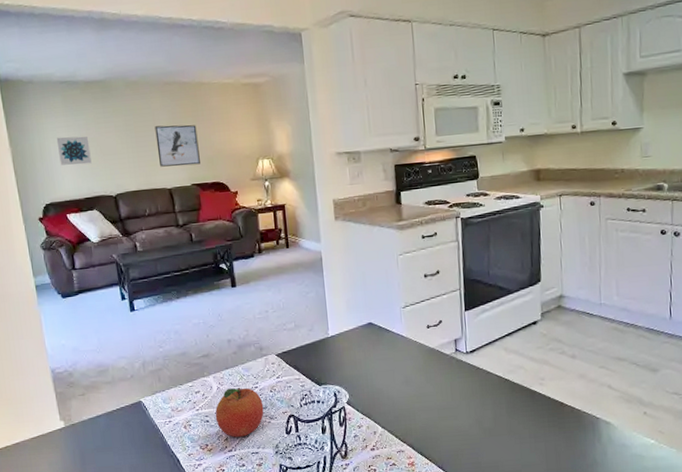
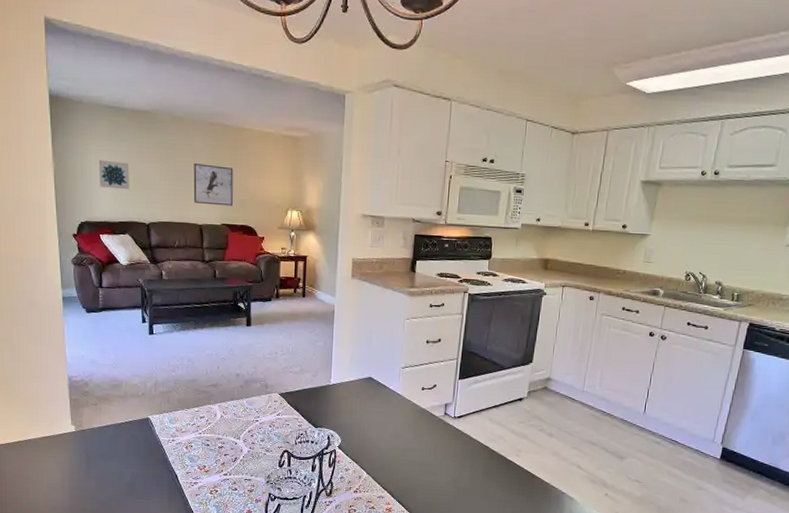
fruit: present [215,387,264,437] -> none [215,418,261,464]

